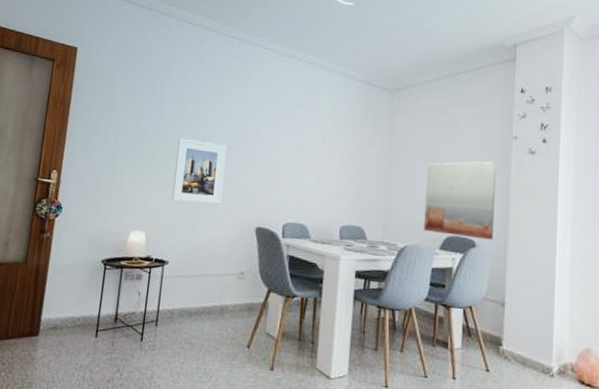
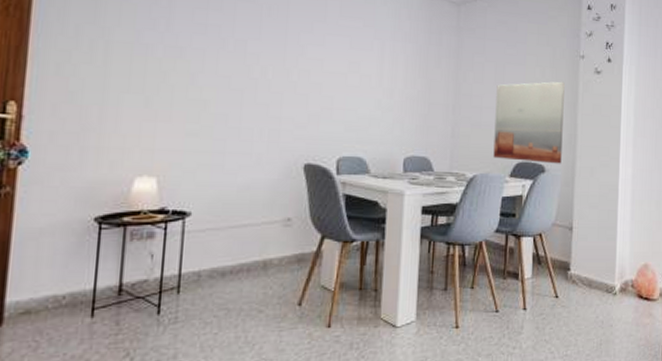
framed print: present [172,138,227,204] -> none [192,57,264,139]

